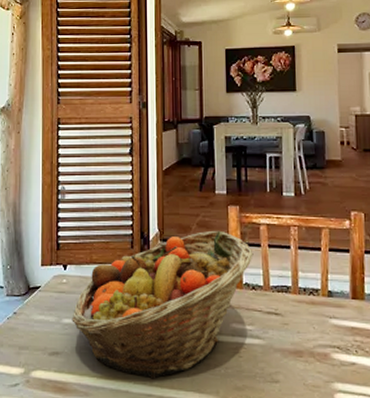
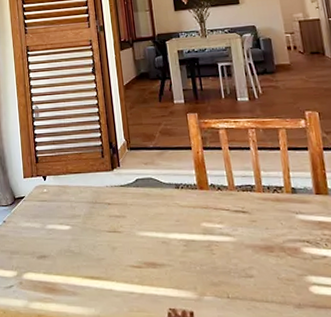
fruit basket: present [72,230,254,379] -> none [55,137,216,278]

